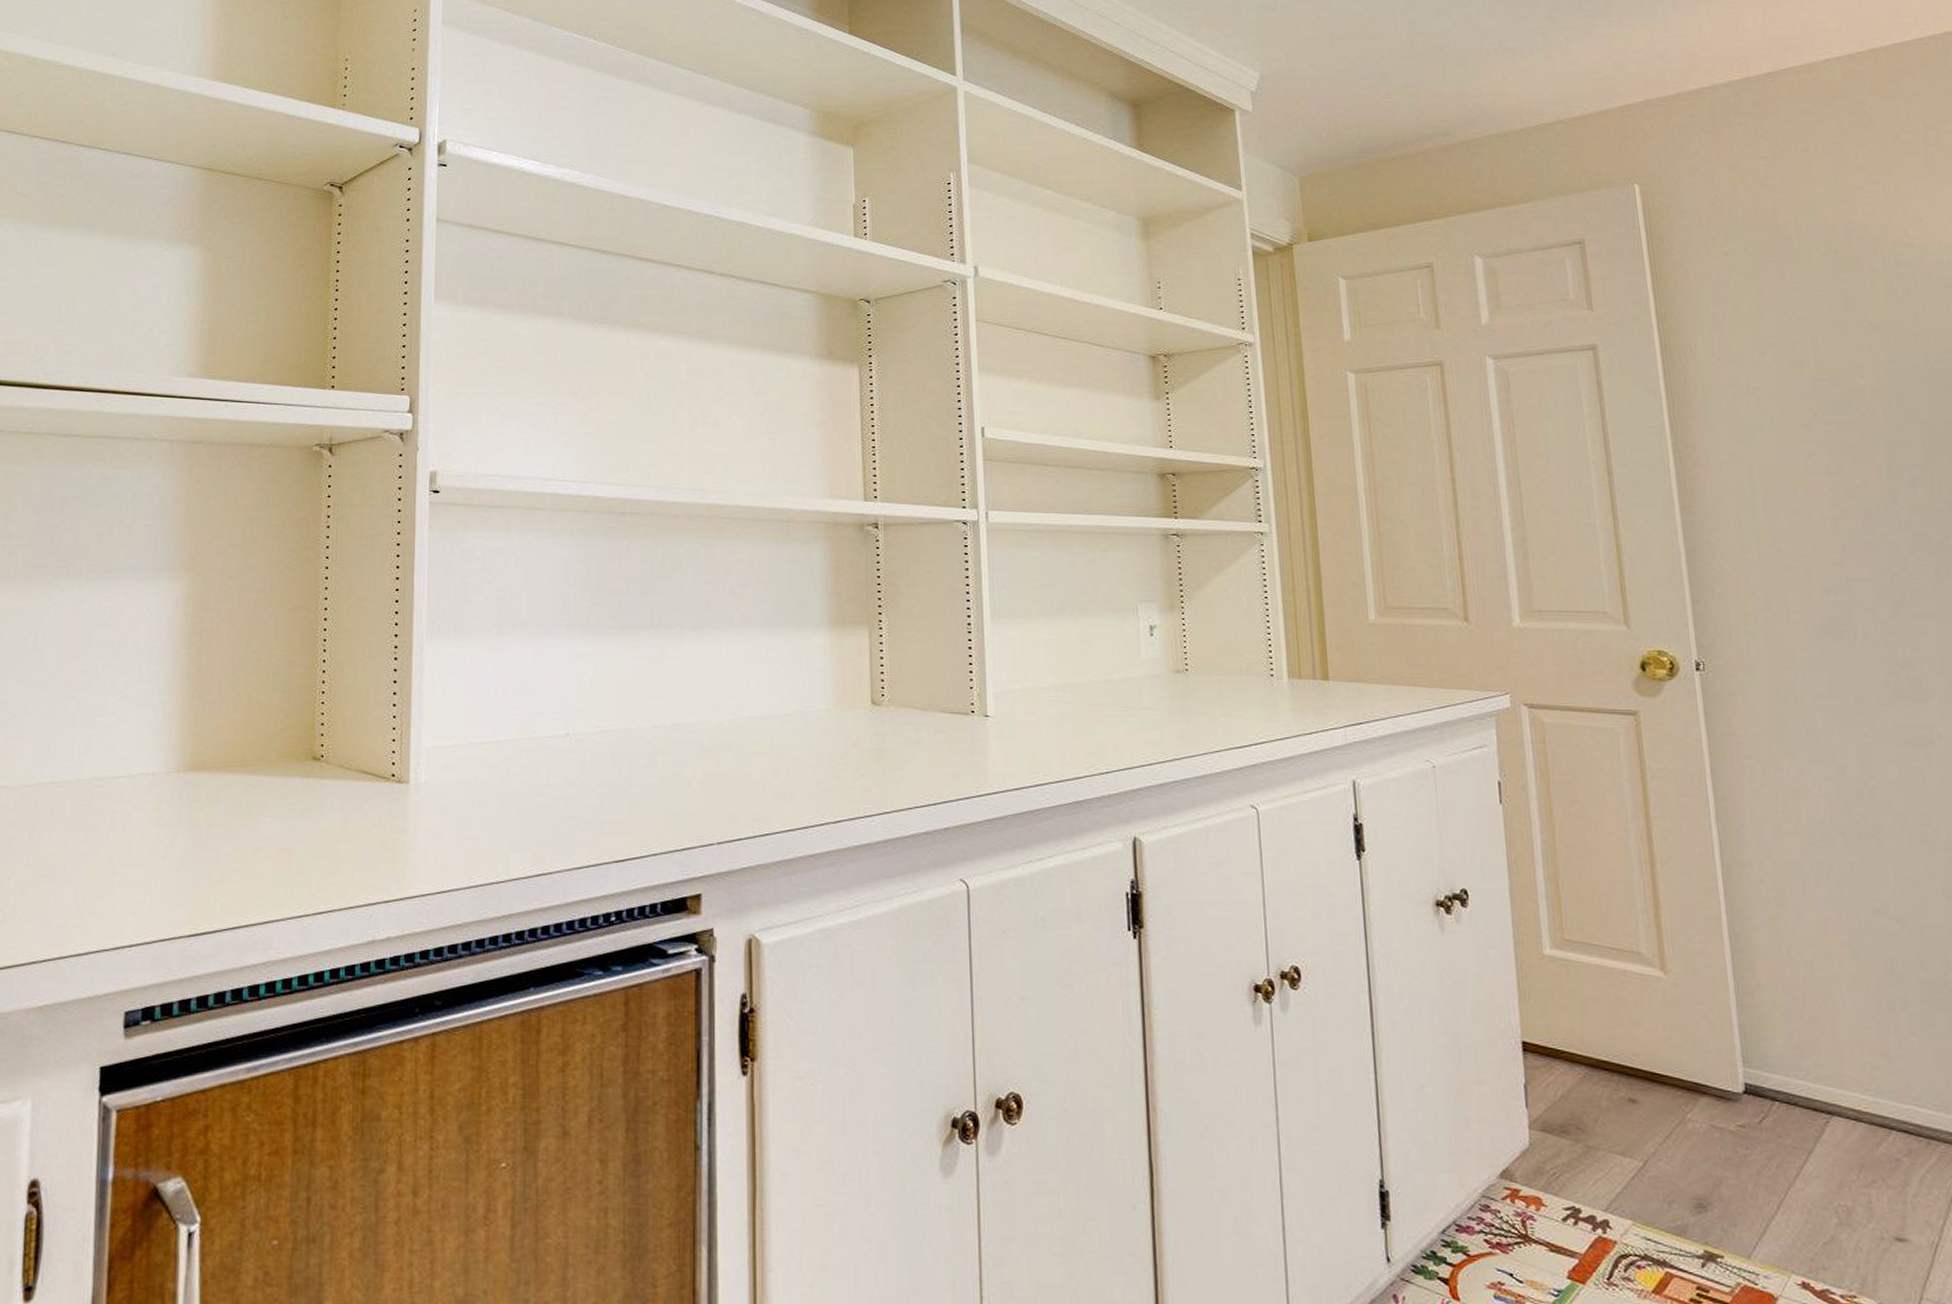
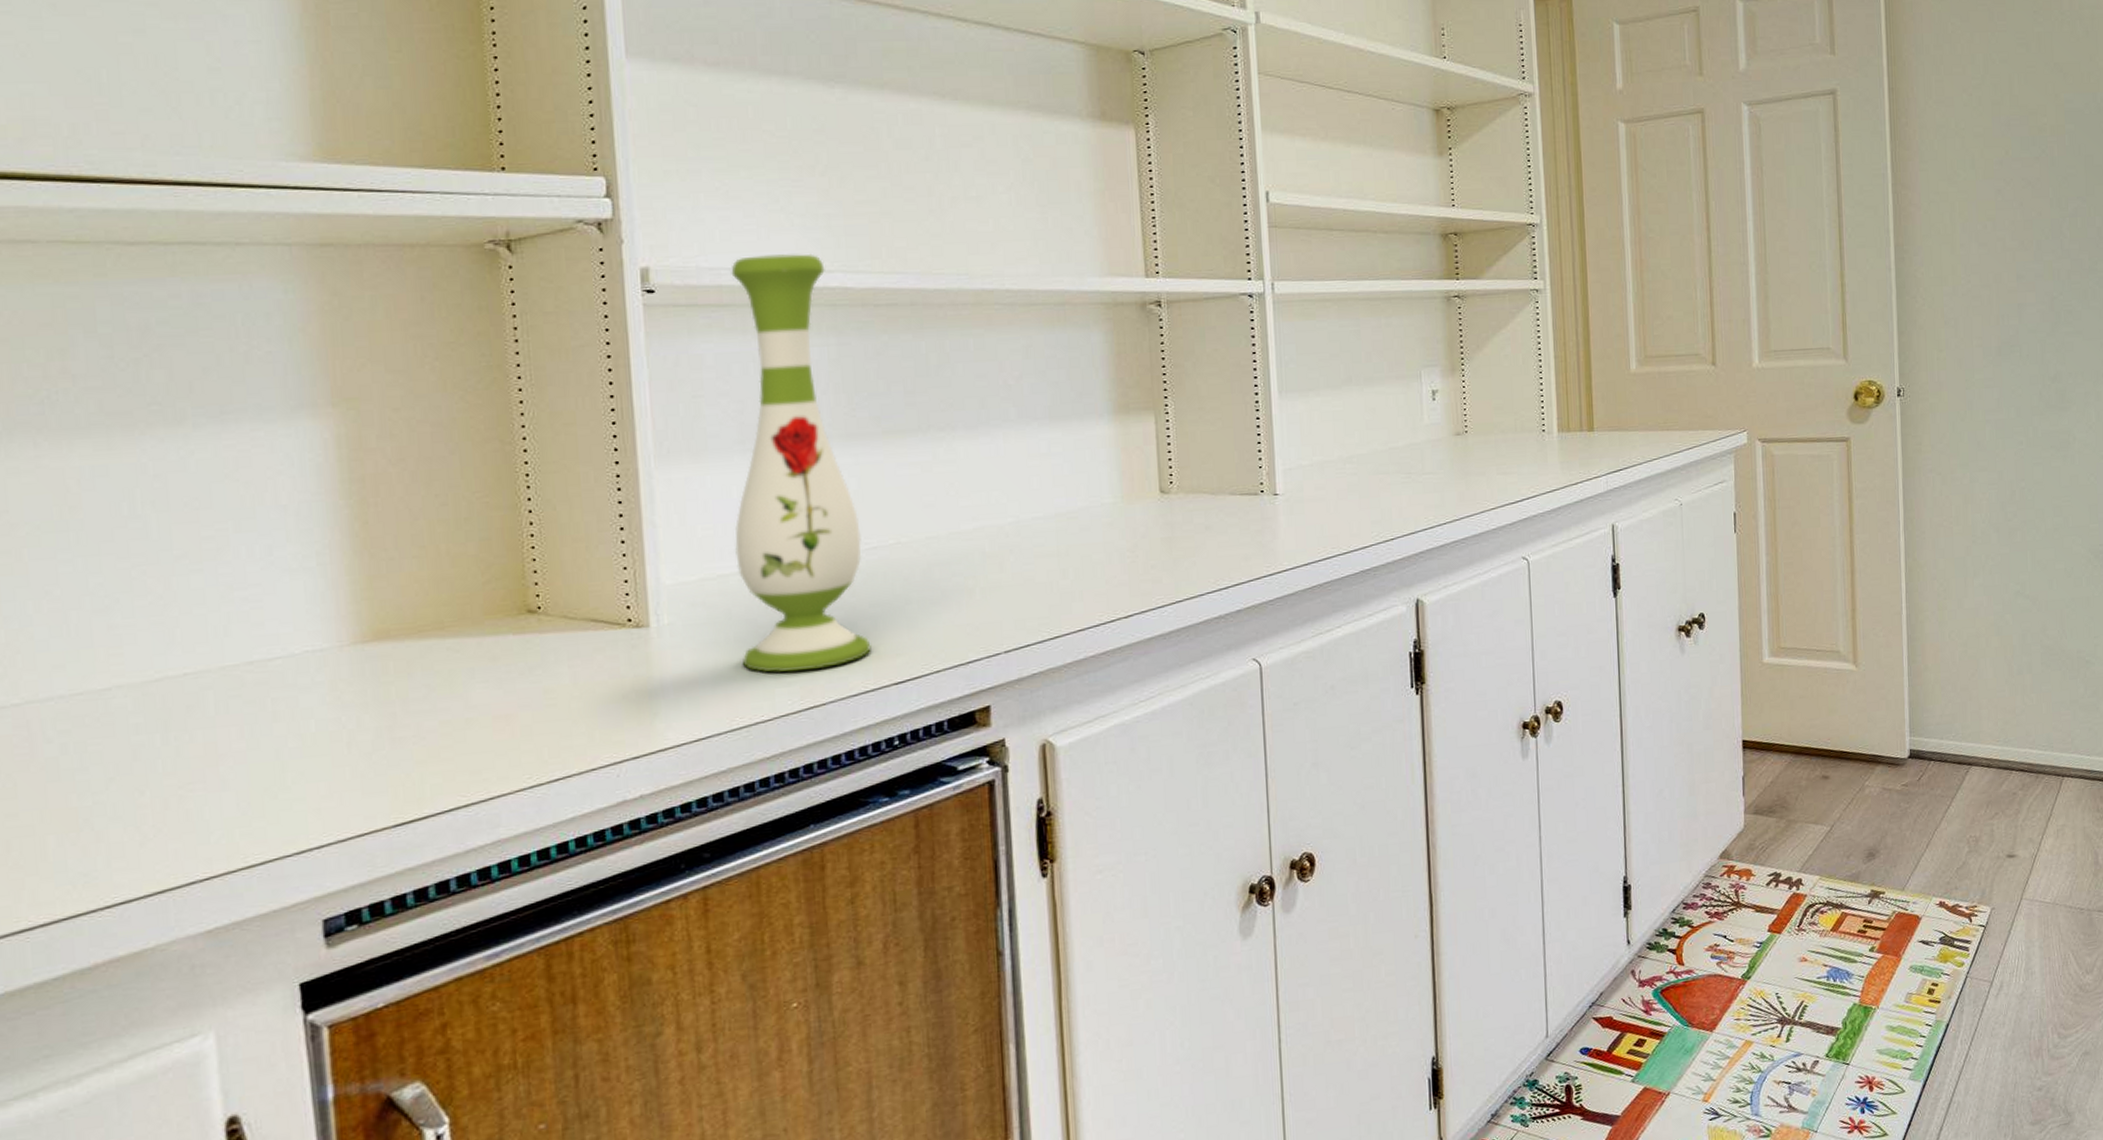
vase: none [483,466,596,839] -> present [731,253,871,673]

